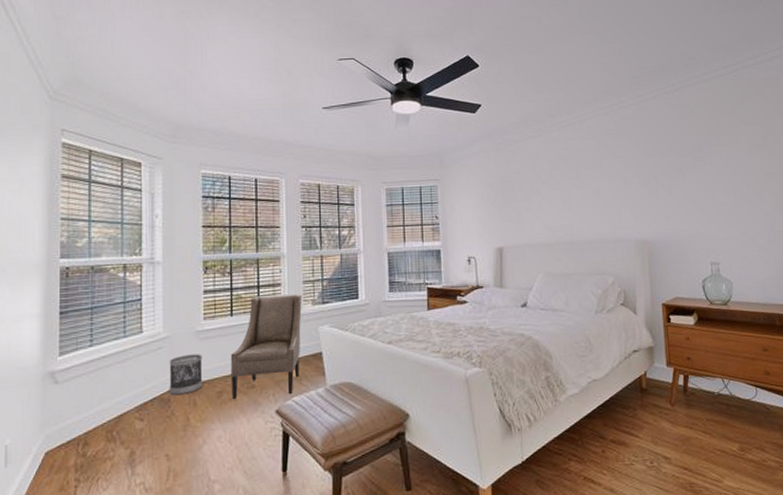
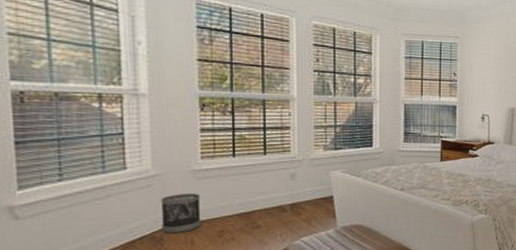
armchair: present [230,294,302,400] -> none [233,138,313,239]

